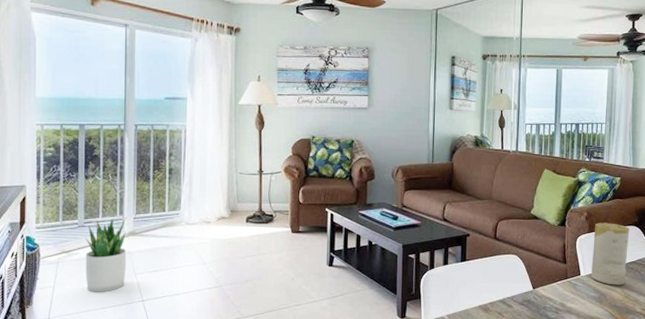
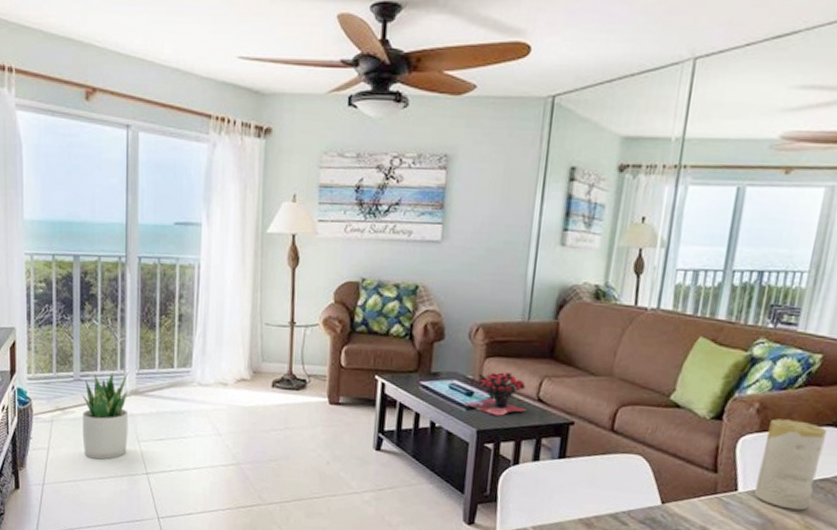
flower arrangement: none [391,201,436,233] -> present [462,372,527,416]

